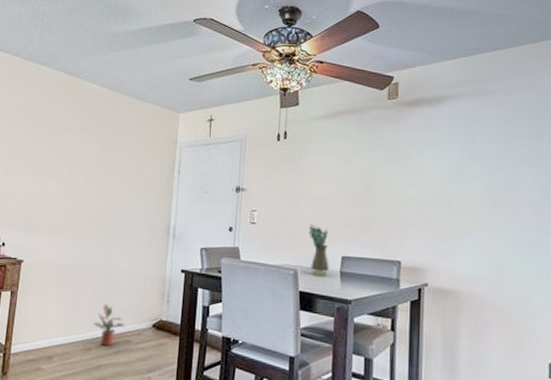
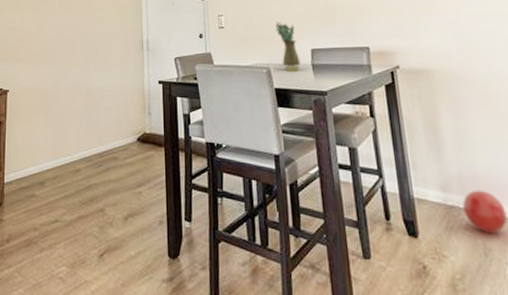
potted plant: present [93,303,126,346] -> none [80,123,112,165]

